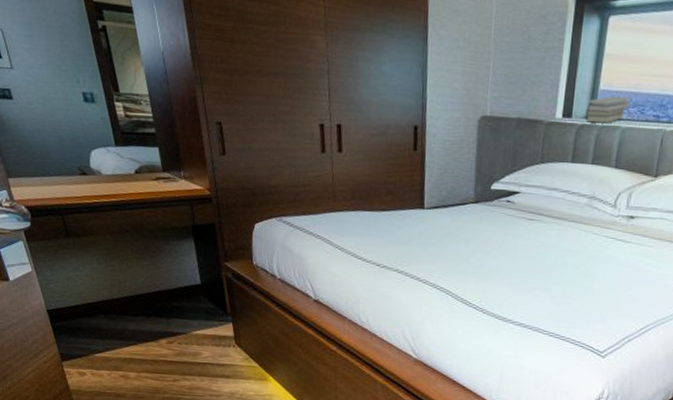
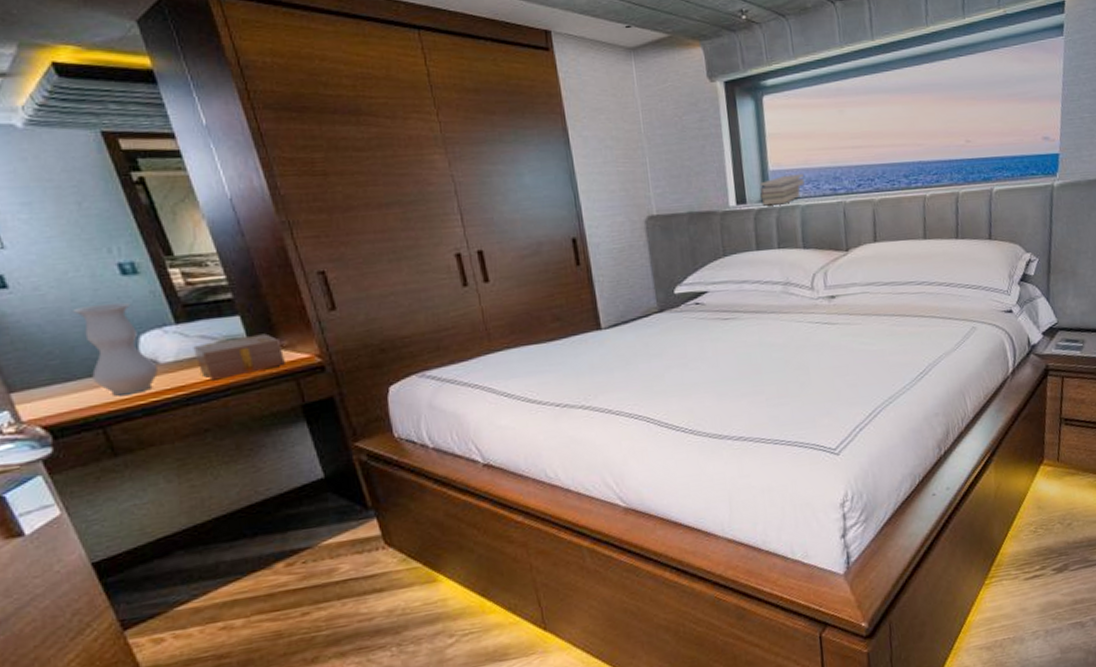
vase: none [50,121,100,194] -> present [71,302,158,396]
jewelry box: none [125,164,186,195] -> present [193,333,287,381]

